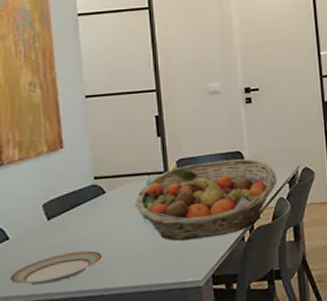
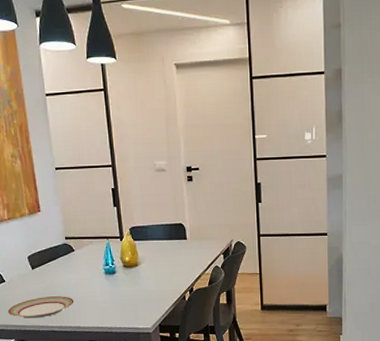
fruit basket: present [135,158,277,241] -> none [98,230,214,295]

